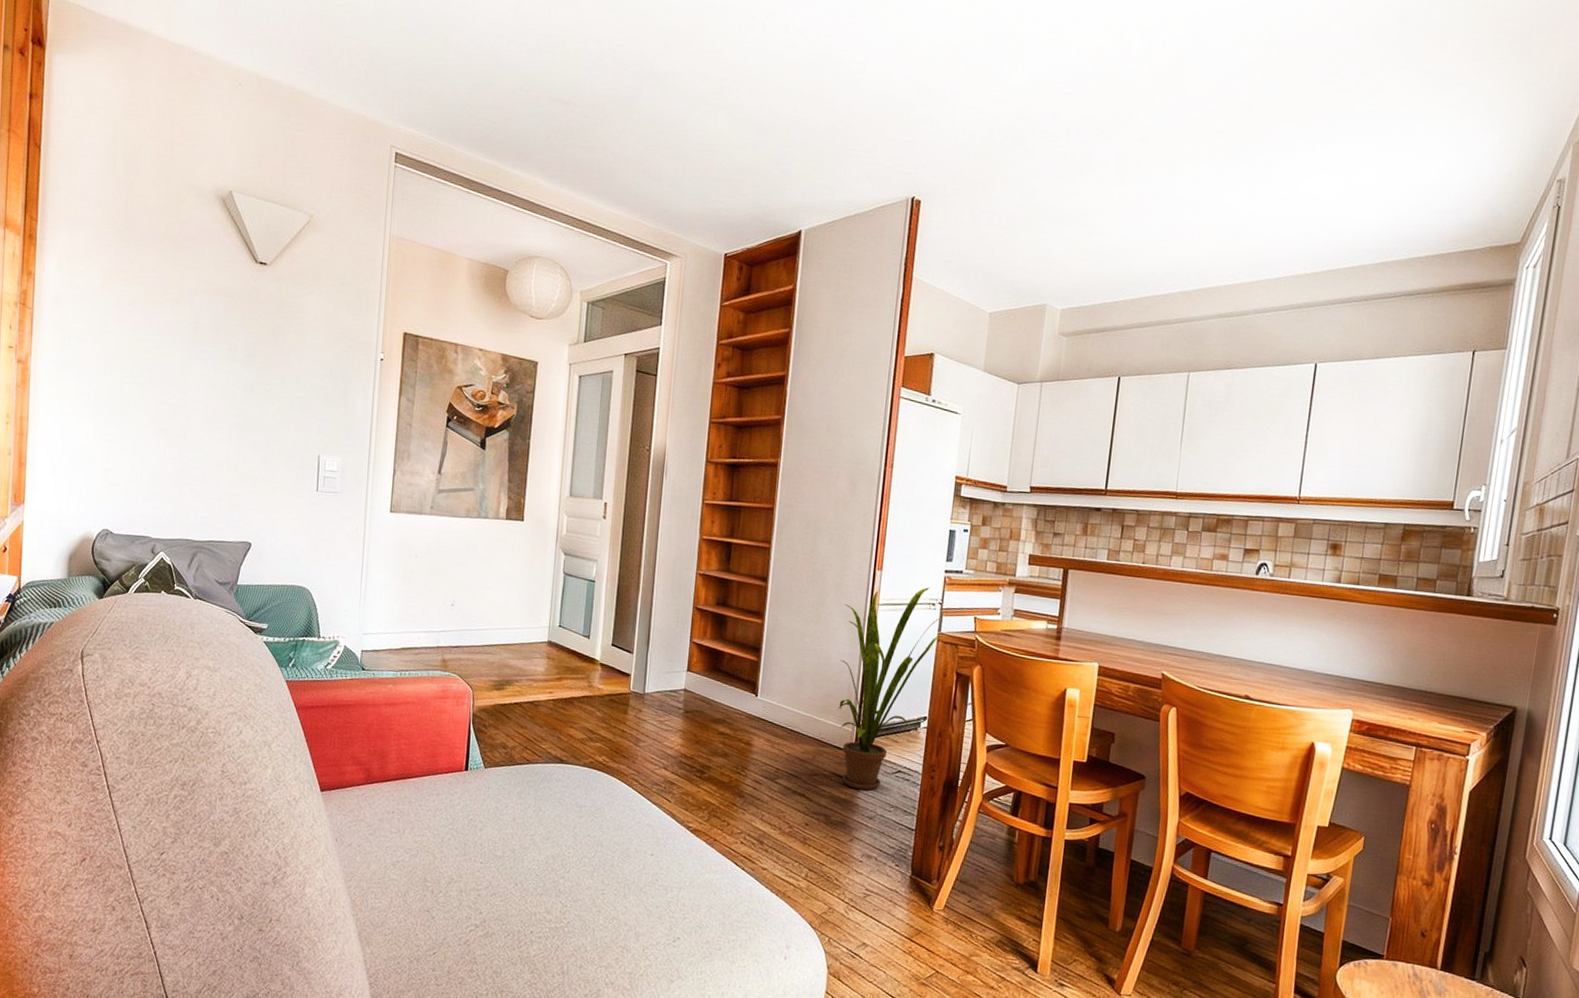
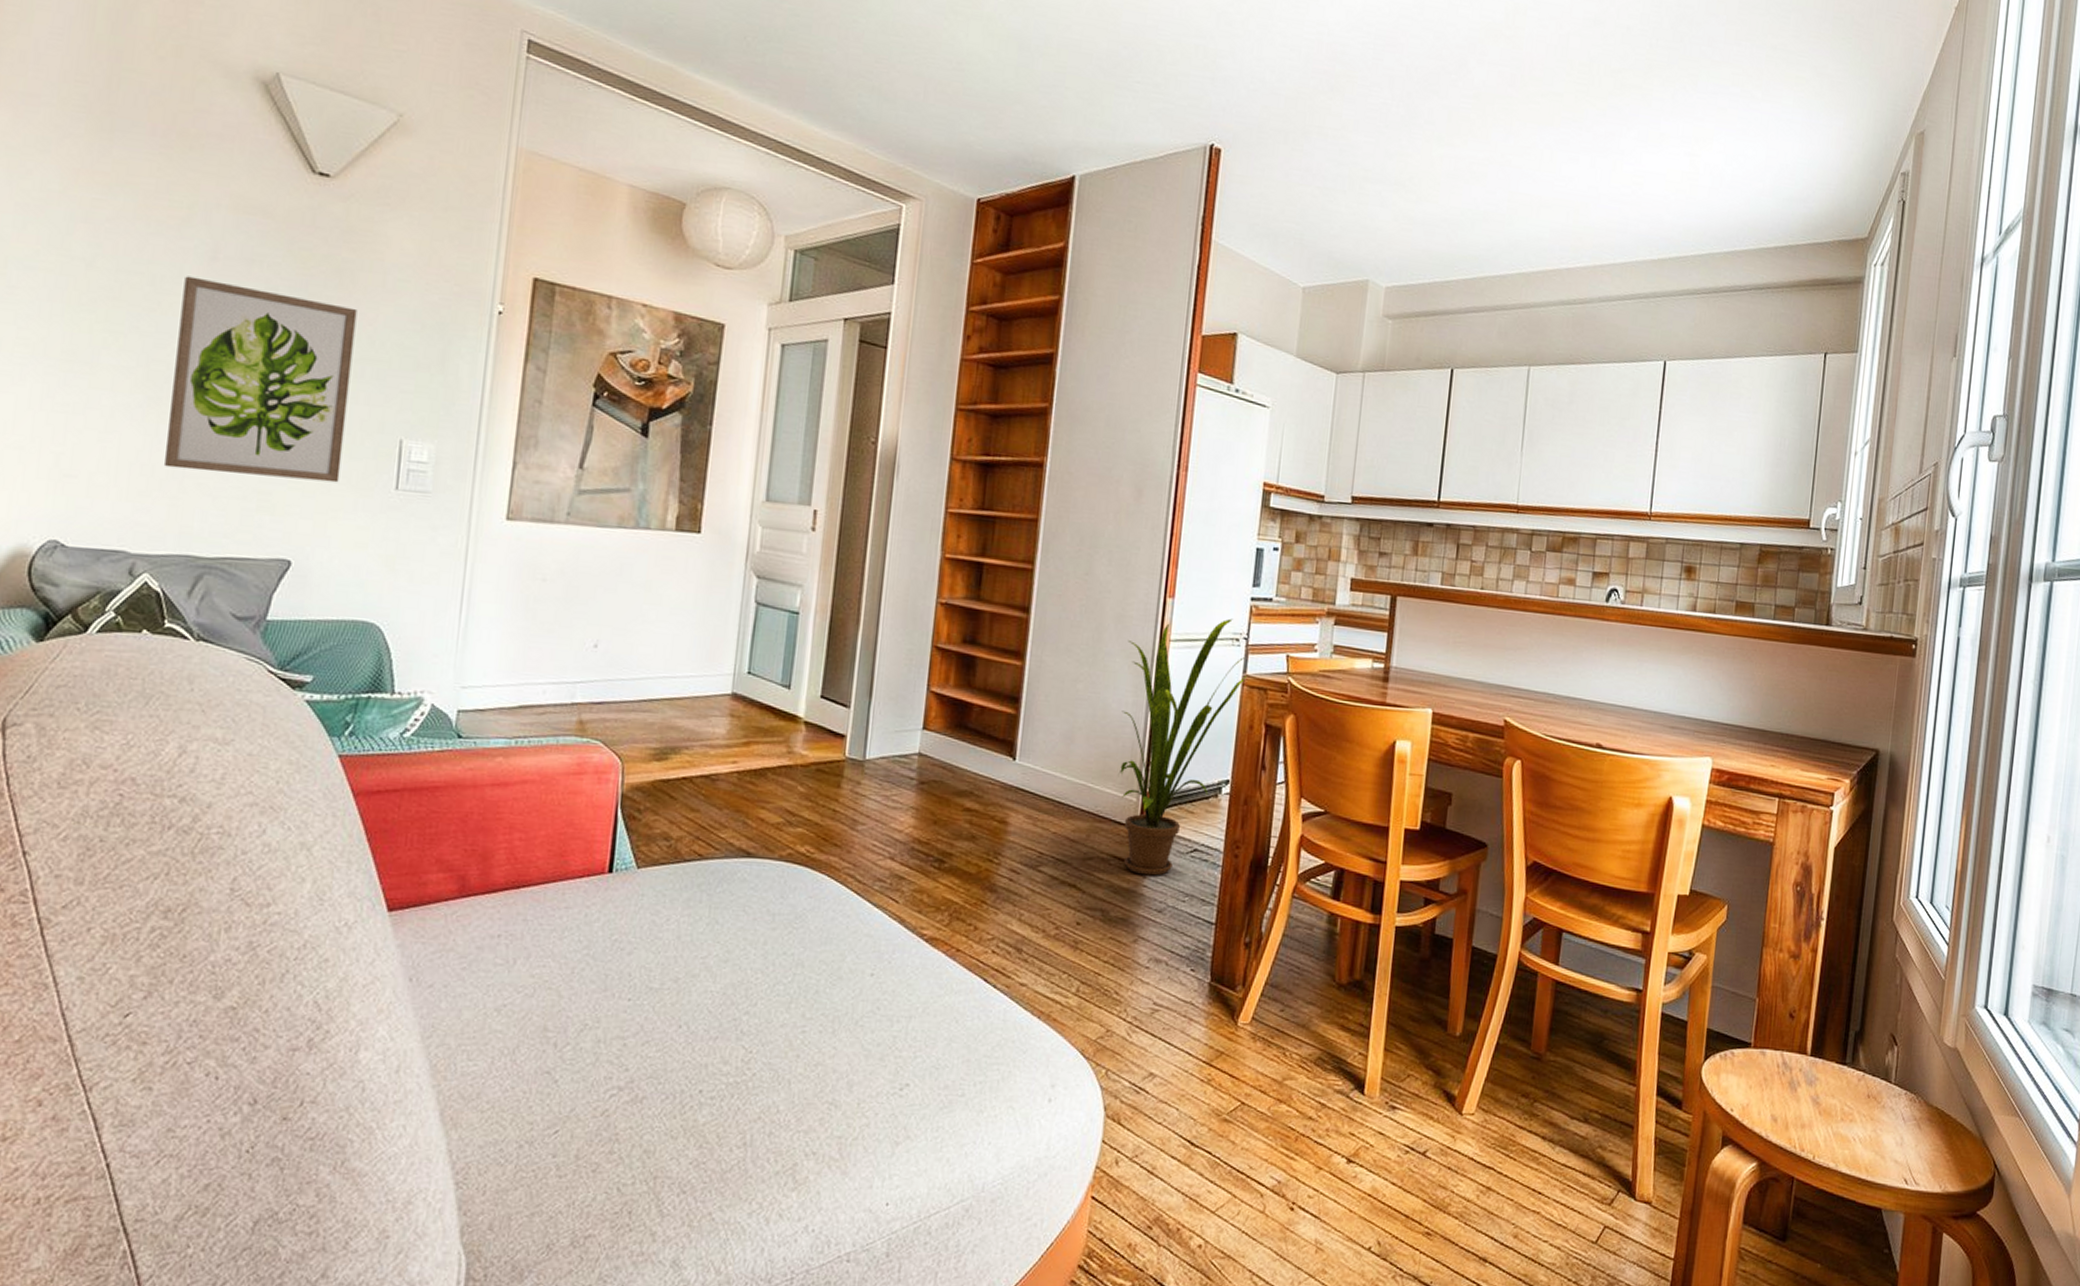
wall art: none [169,342,288,487] -> present [163,276,357,483]

